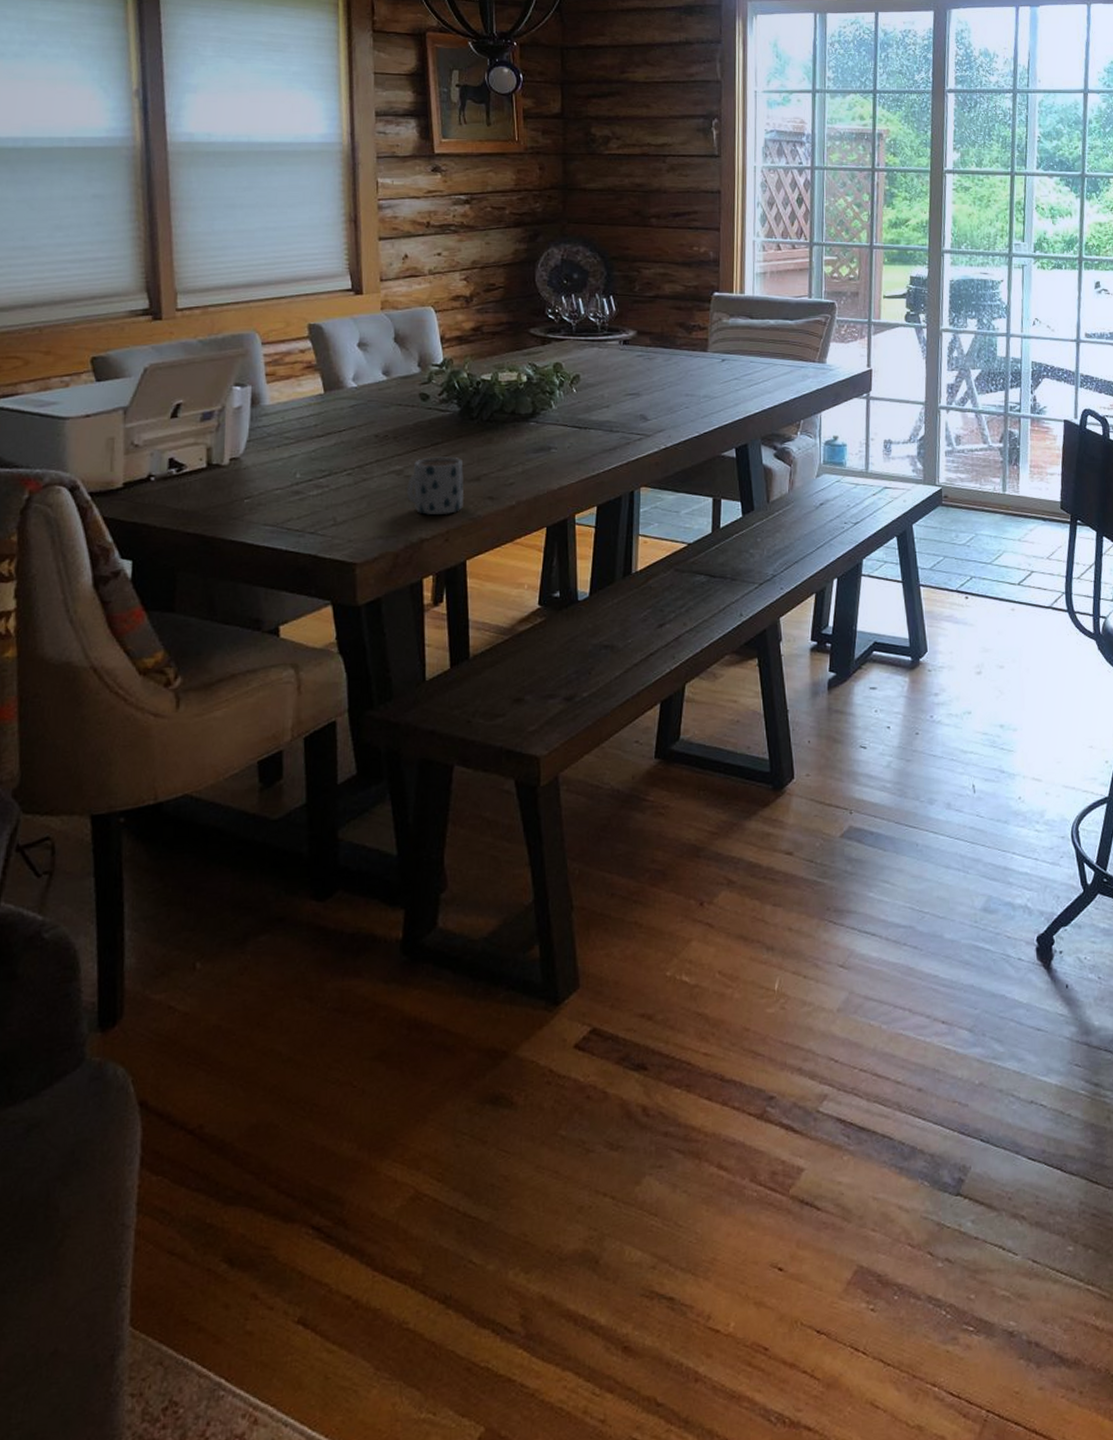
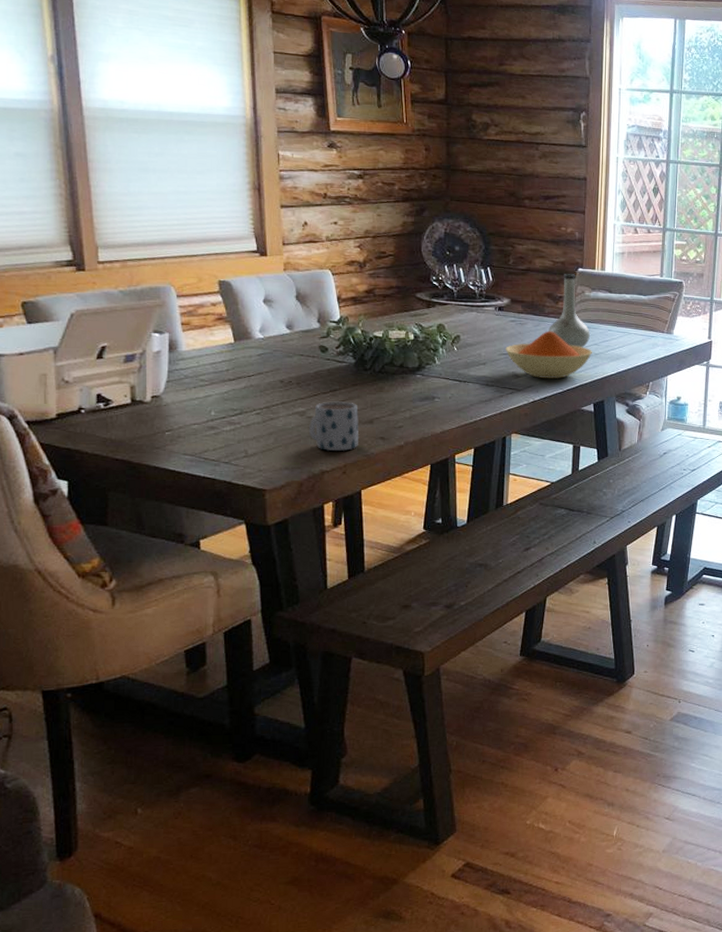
bowl: none [632,365,733,421] -> present [505,331,593,379]
vase: none [680,299,729,383] -> present [547,274,590,348]

